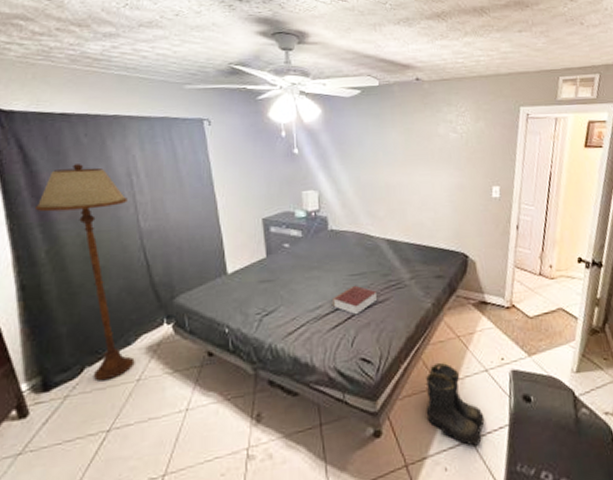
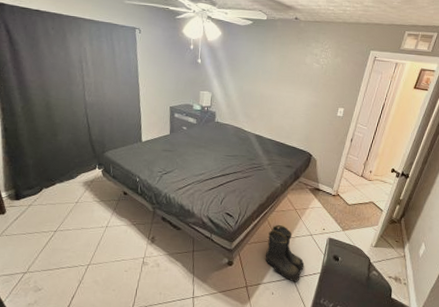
floor lamp: present [36,164,135,381] -> none [16,49,78,199]
book: present [333,285,378,315] -> none [212,163,244,184]

